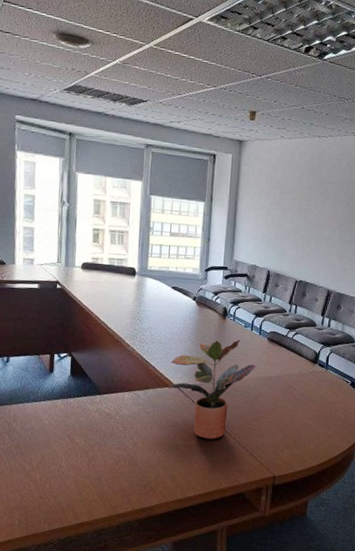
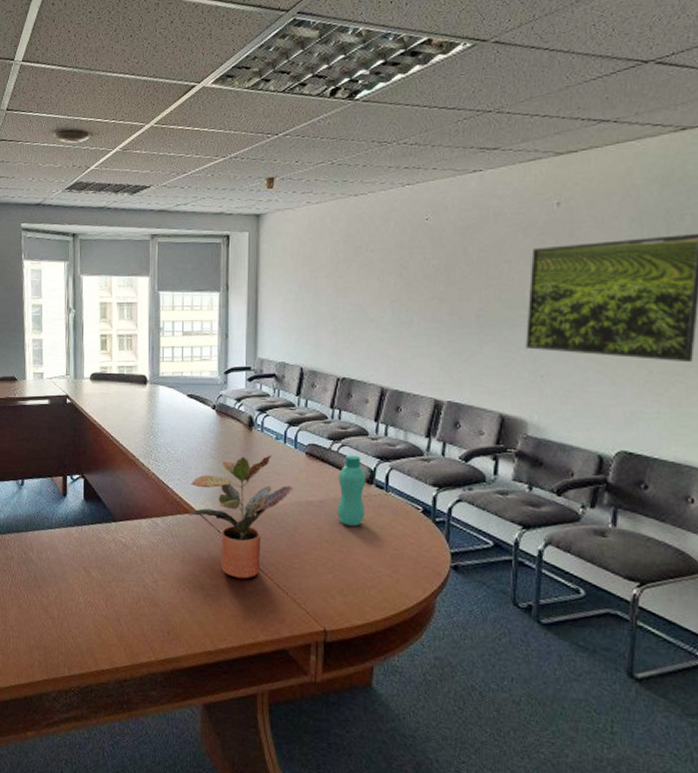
bottle: none [288,341,313,396] -> present [337,455,366,526]

